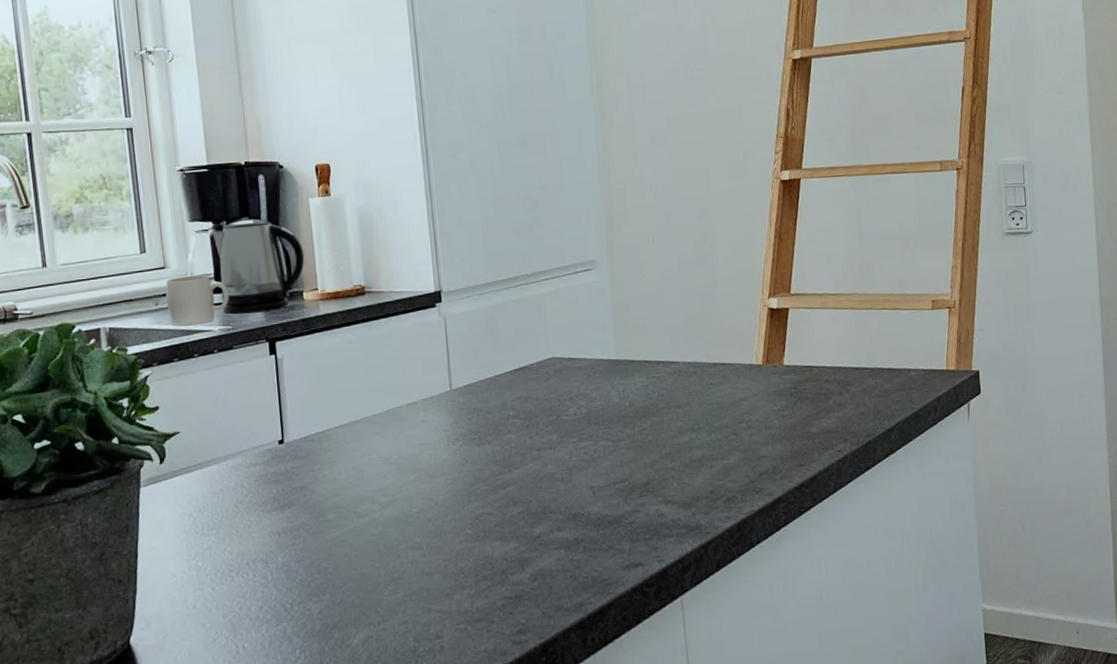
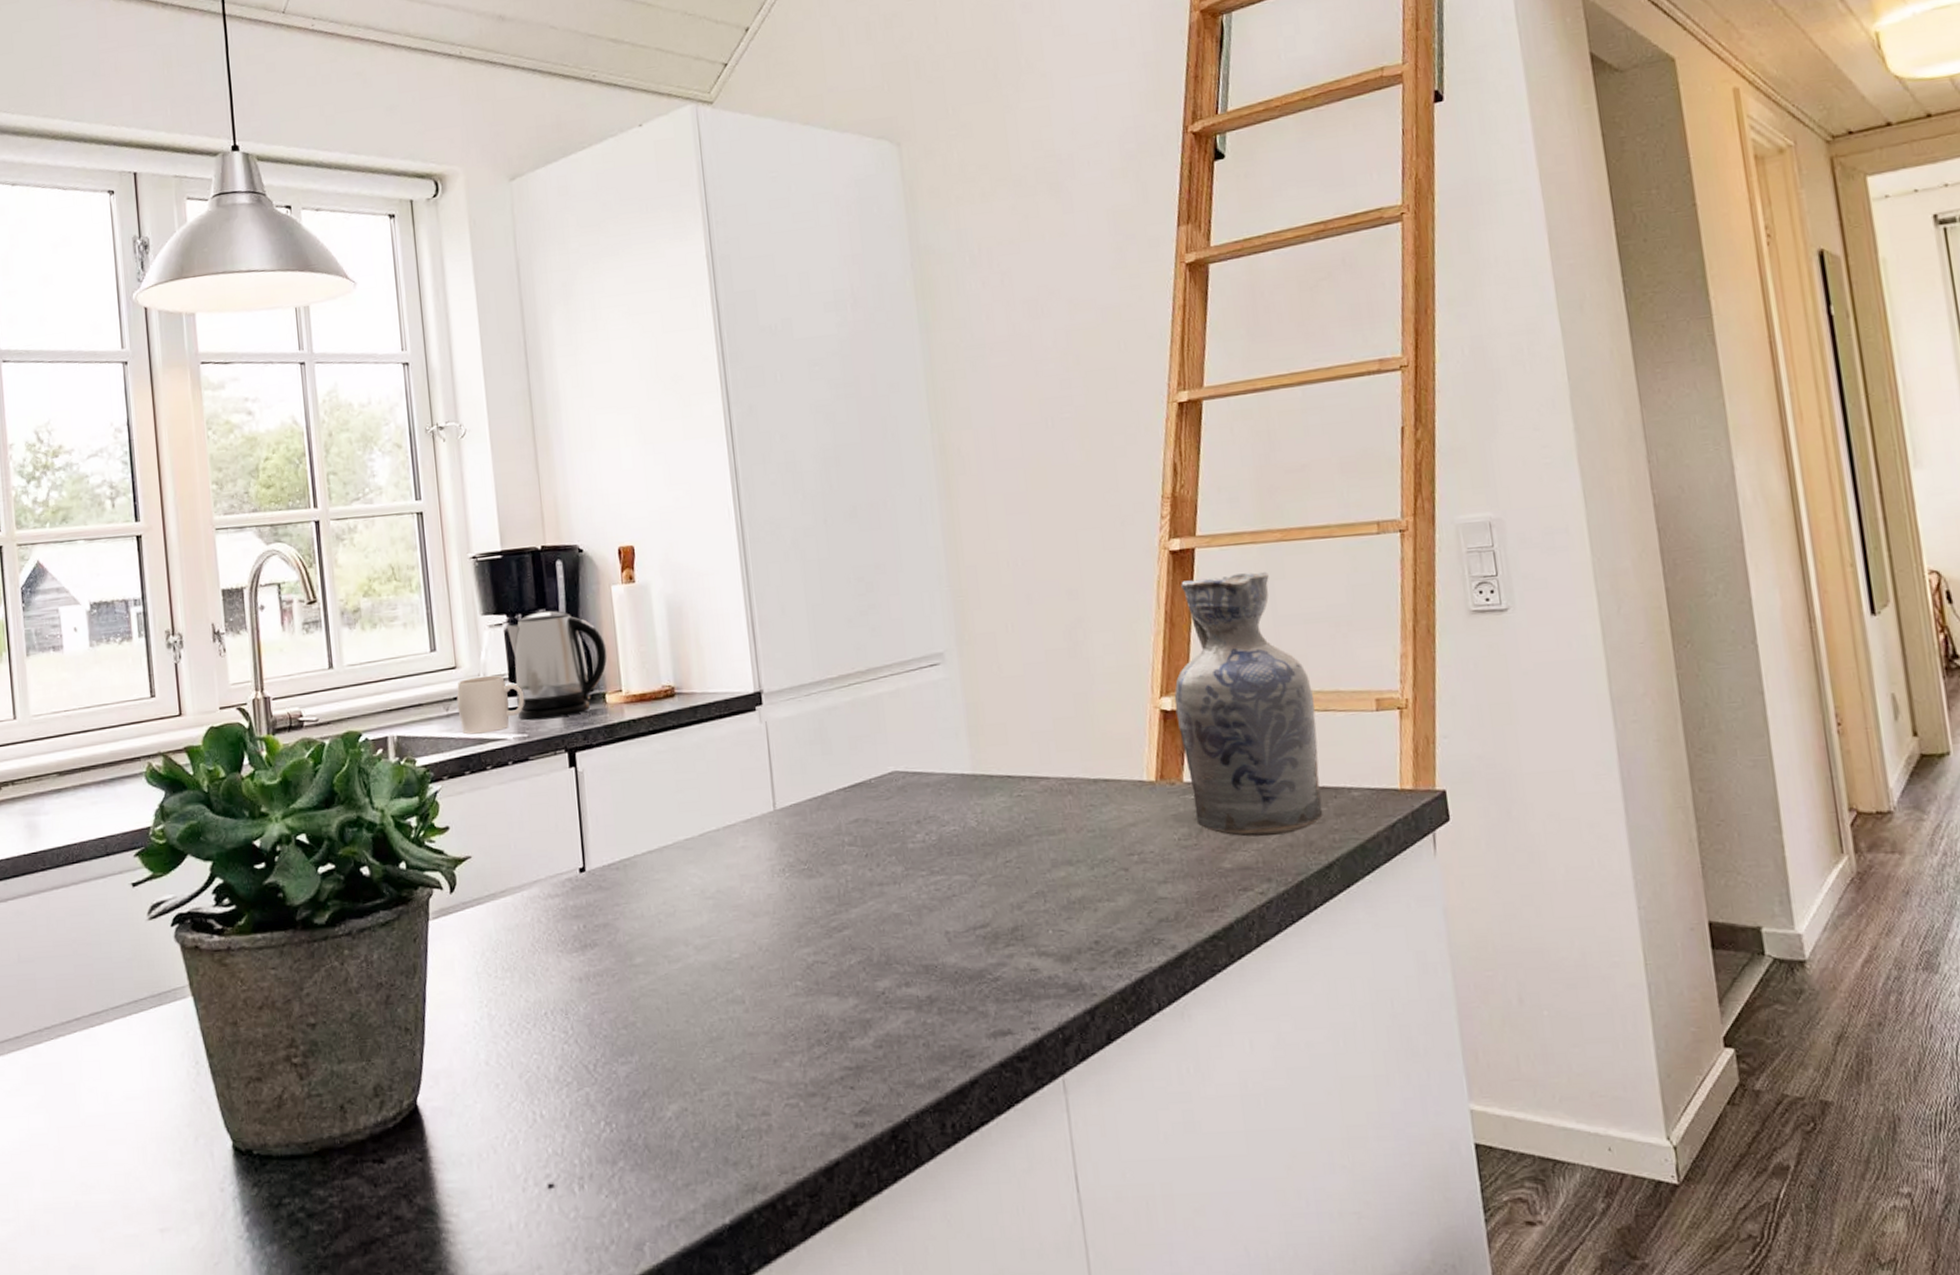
ceramic jug: none [779,198,888,408] -> present [1174,571,1323,837]

